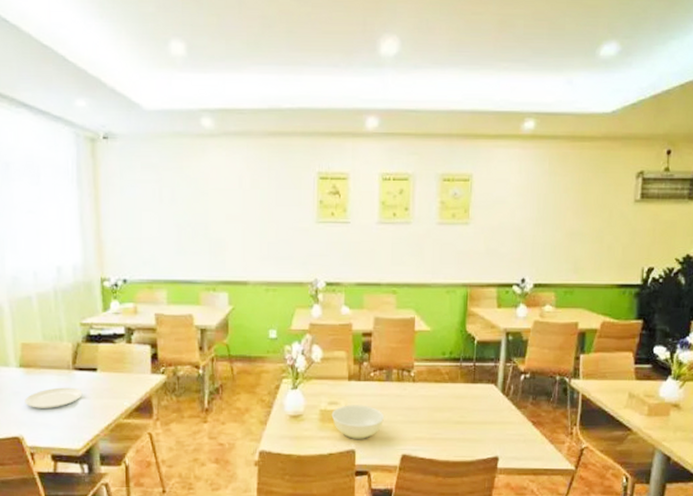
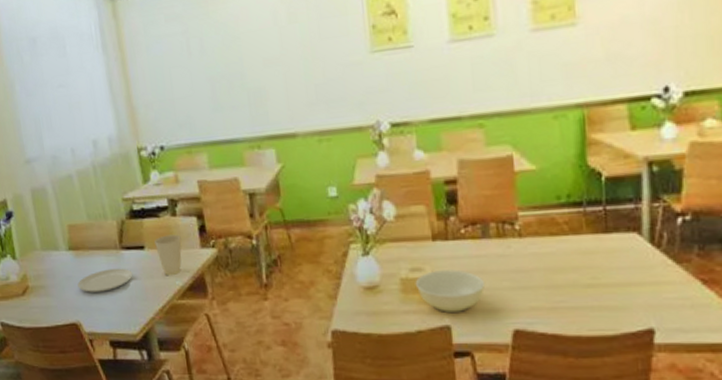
cup: none [108,360,134,397] -> present [154,234,182,276]

